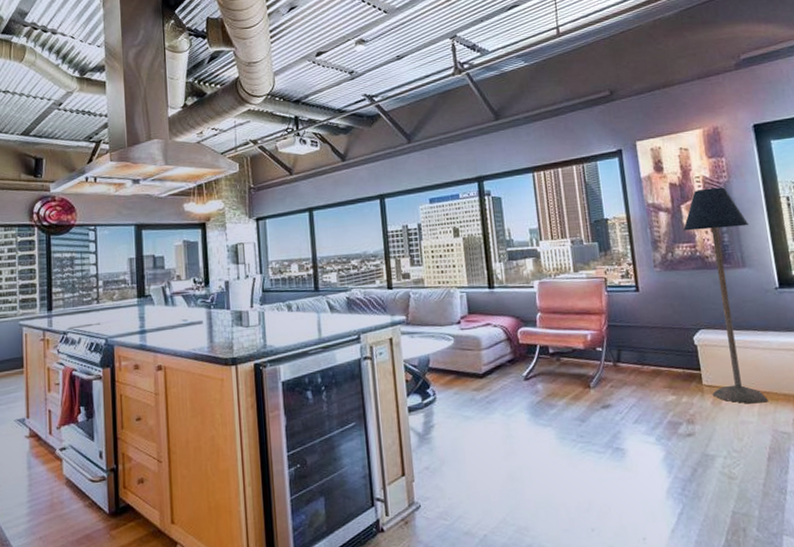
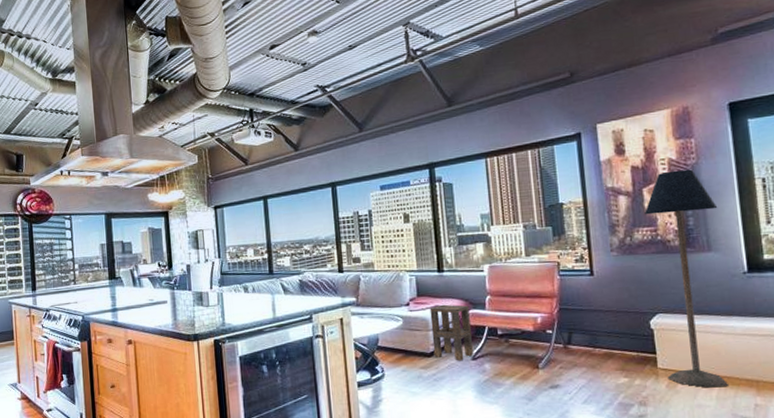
side table: none [481,322,526,382] -> present [429,304,473,361]

